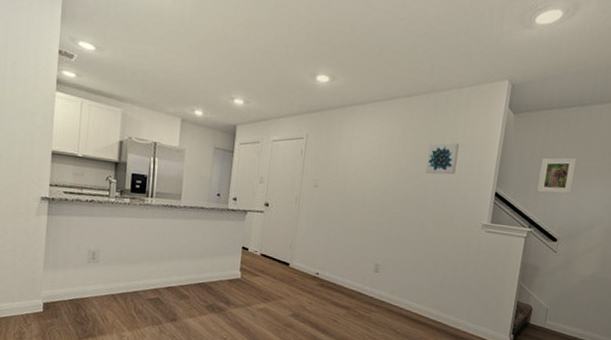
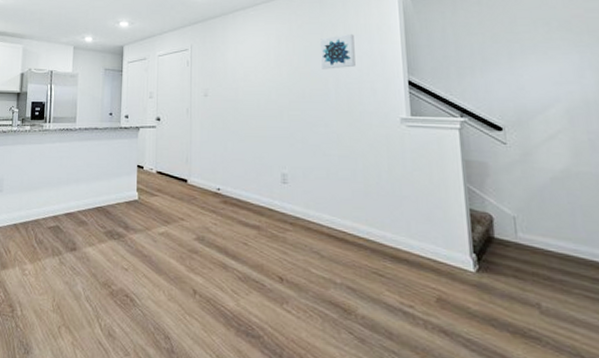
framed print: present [537,157,578,194] -> none [457,32,506,75]

